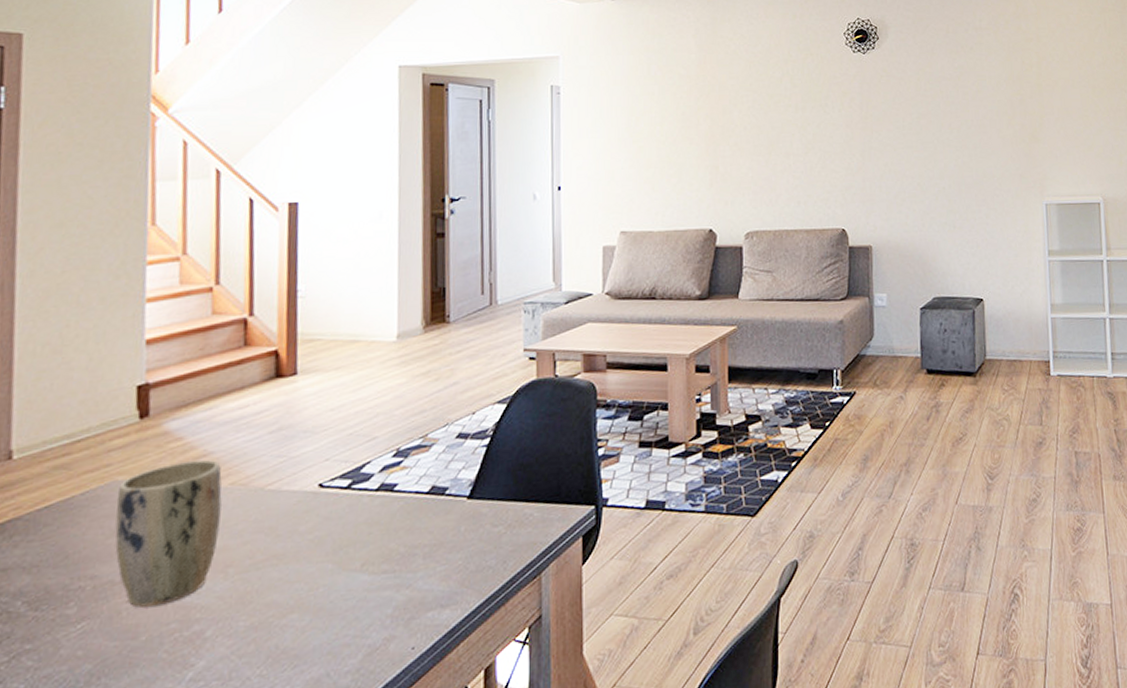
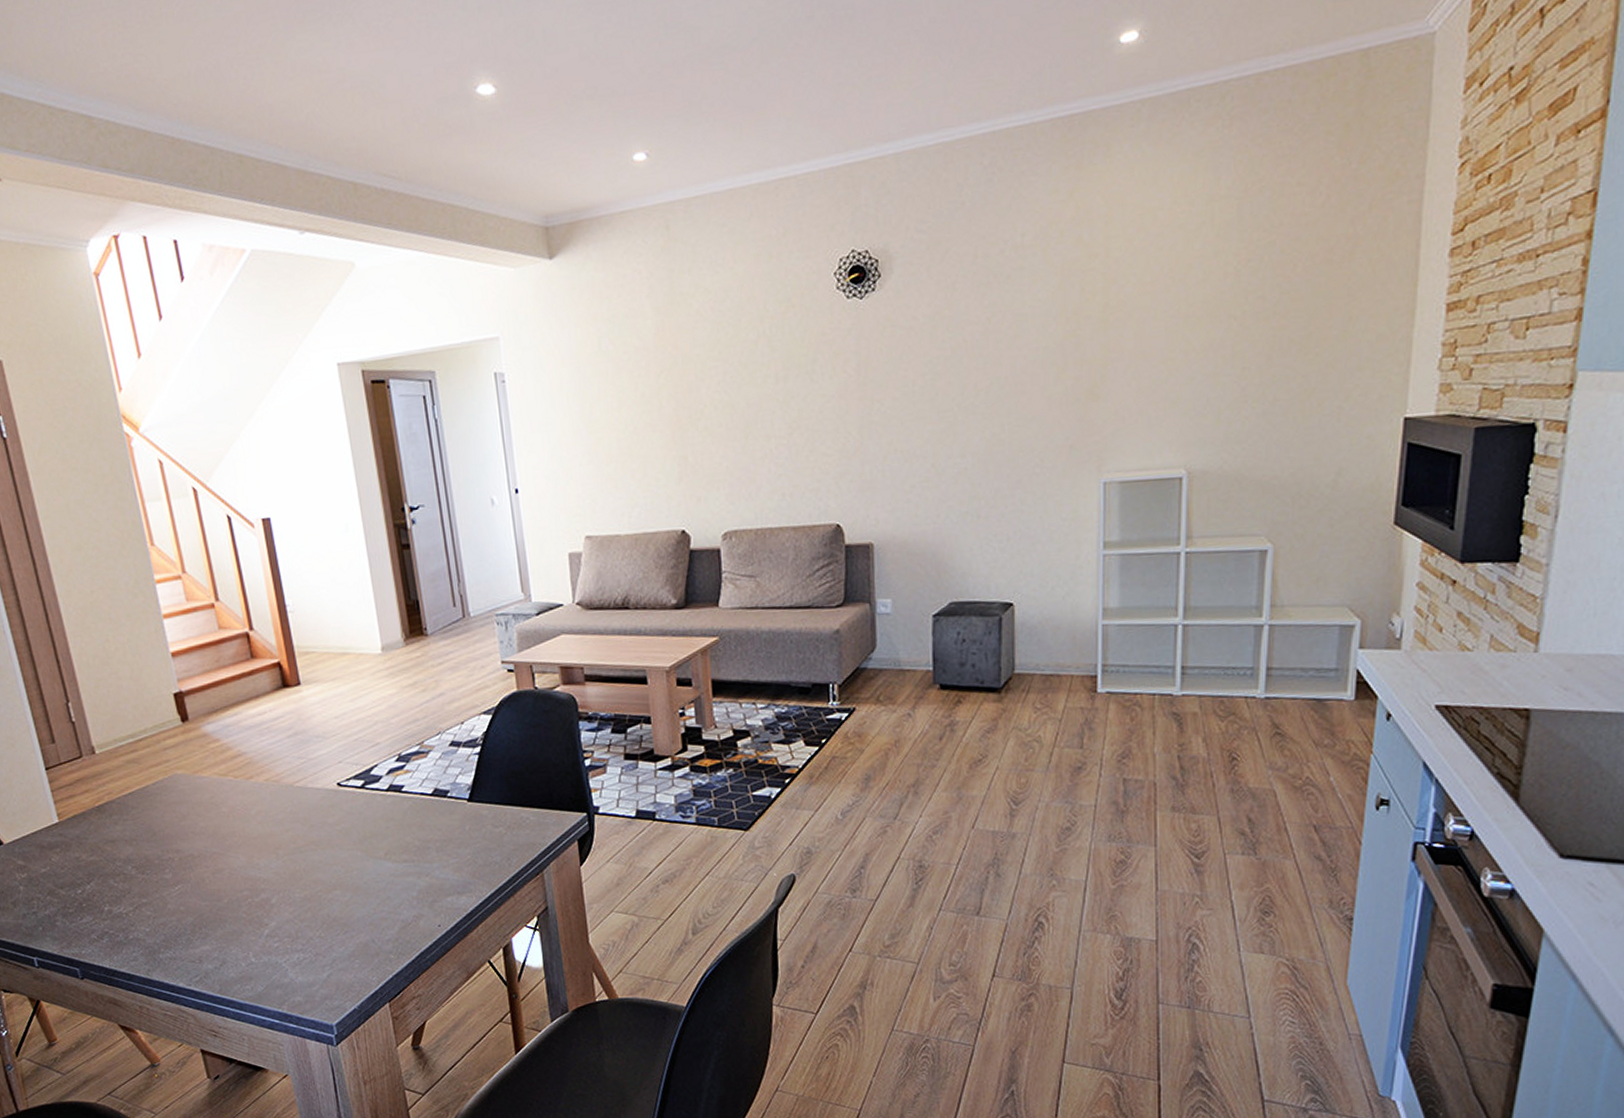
plant pot: present [115,459,222,608] -> none [179,758,265,877]

